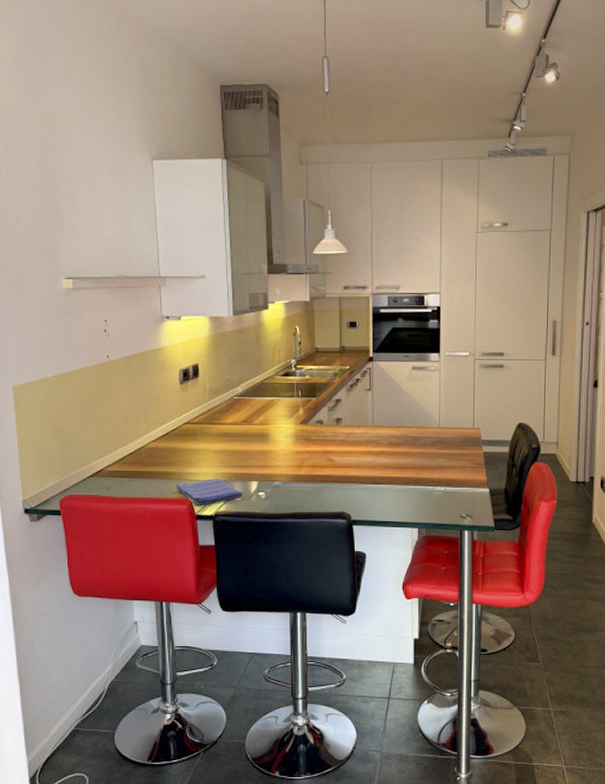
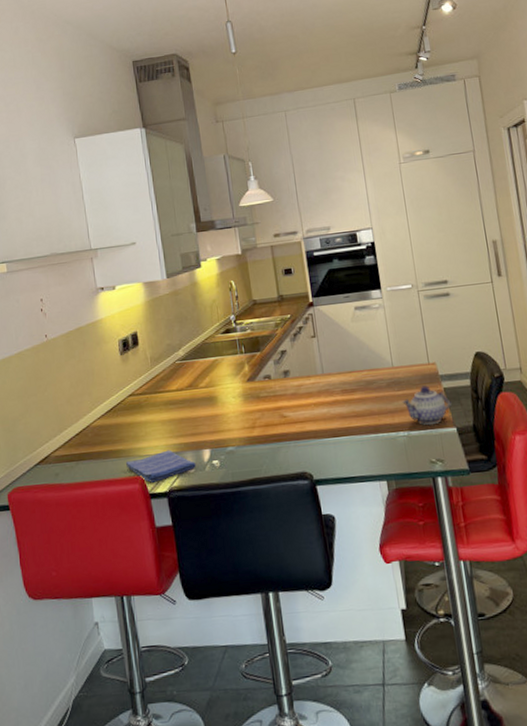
teapot: none [443,448,488,483] -> present [402,385,452,425]

